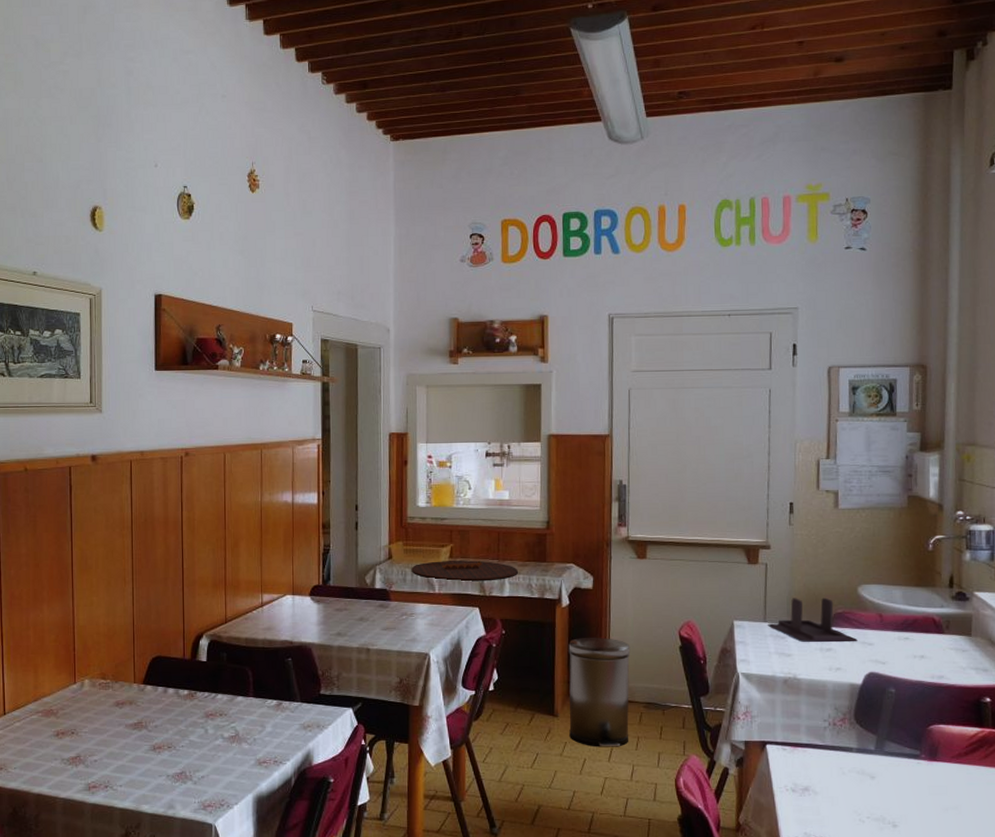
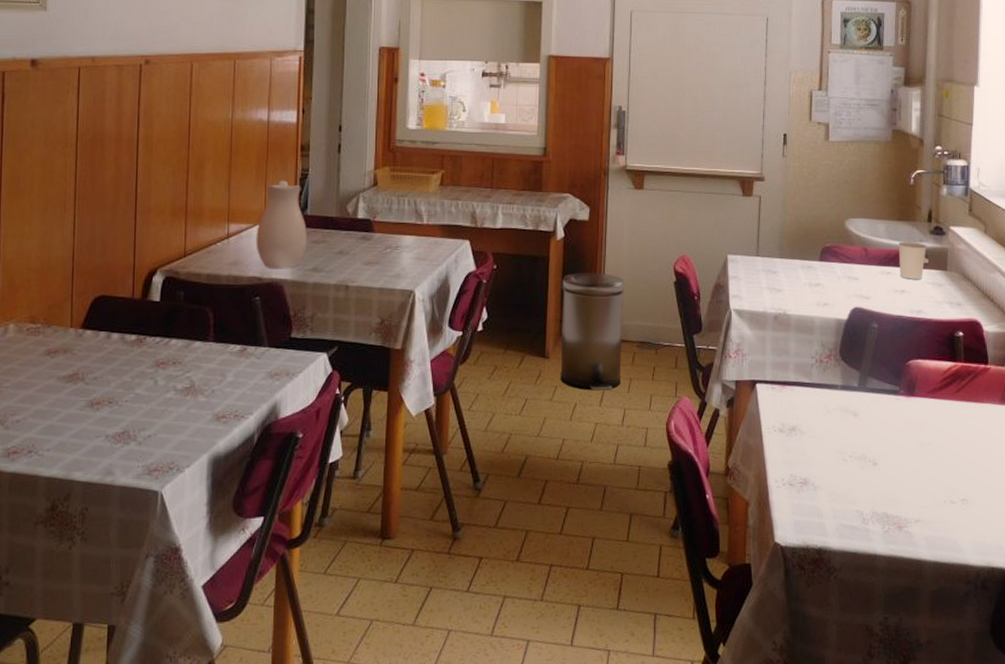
pitcher: none [286,555,332,634] -> present [256,180,308,269]
tray: present [411,560,518,581] -> none [398,189,512,211]
napkin holder: present [768,597,858,642] -> none [760,231,844,277]
cup: none [916,608,951,646] -> present [898,242,929,280]

